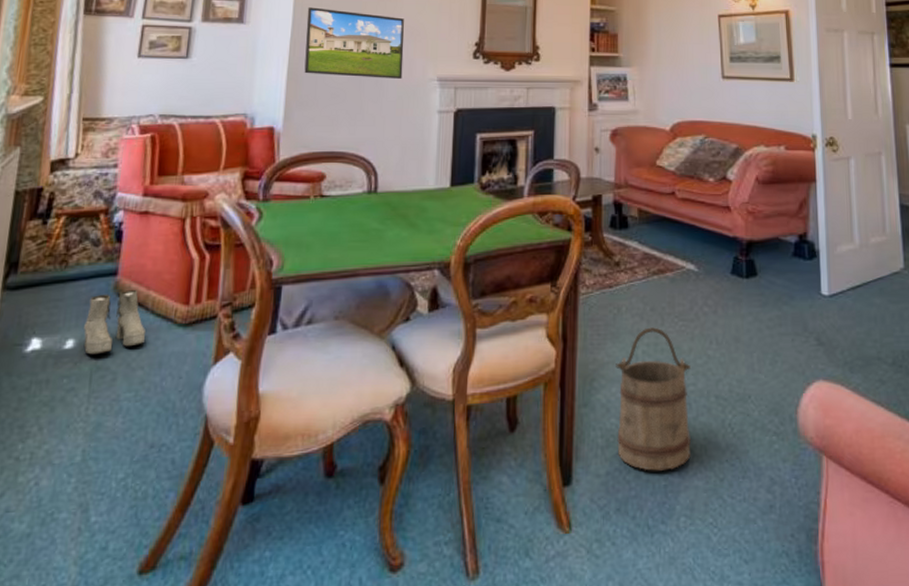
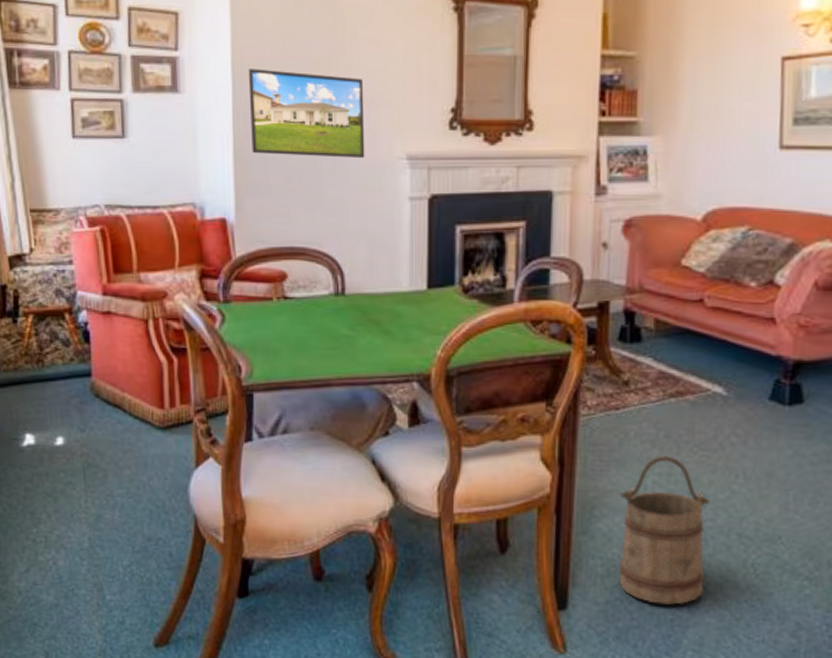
boots: present [83,289,146,355] -> none [70,391,128,452]

